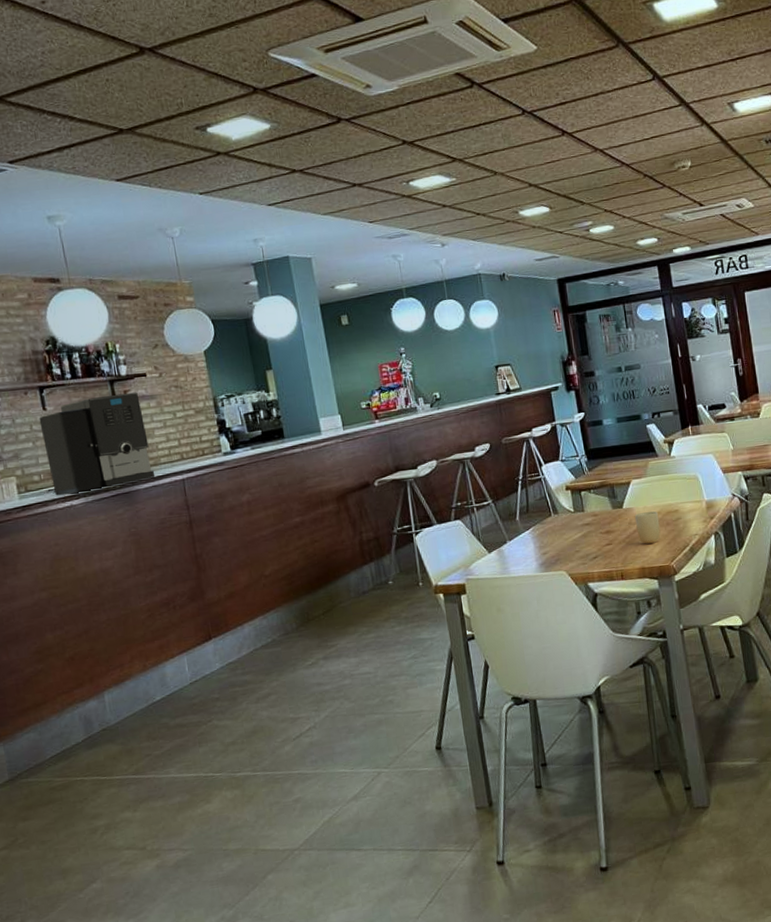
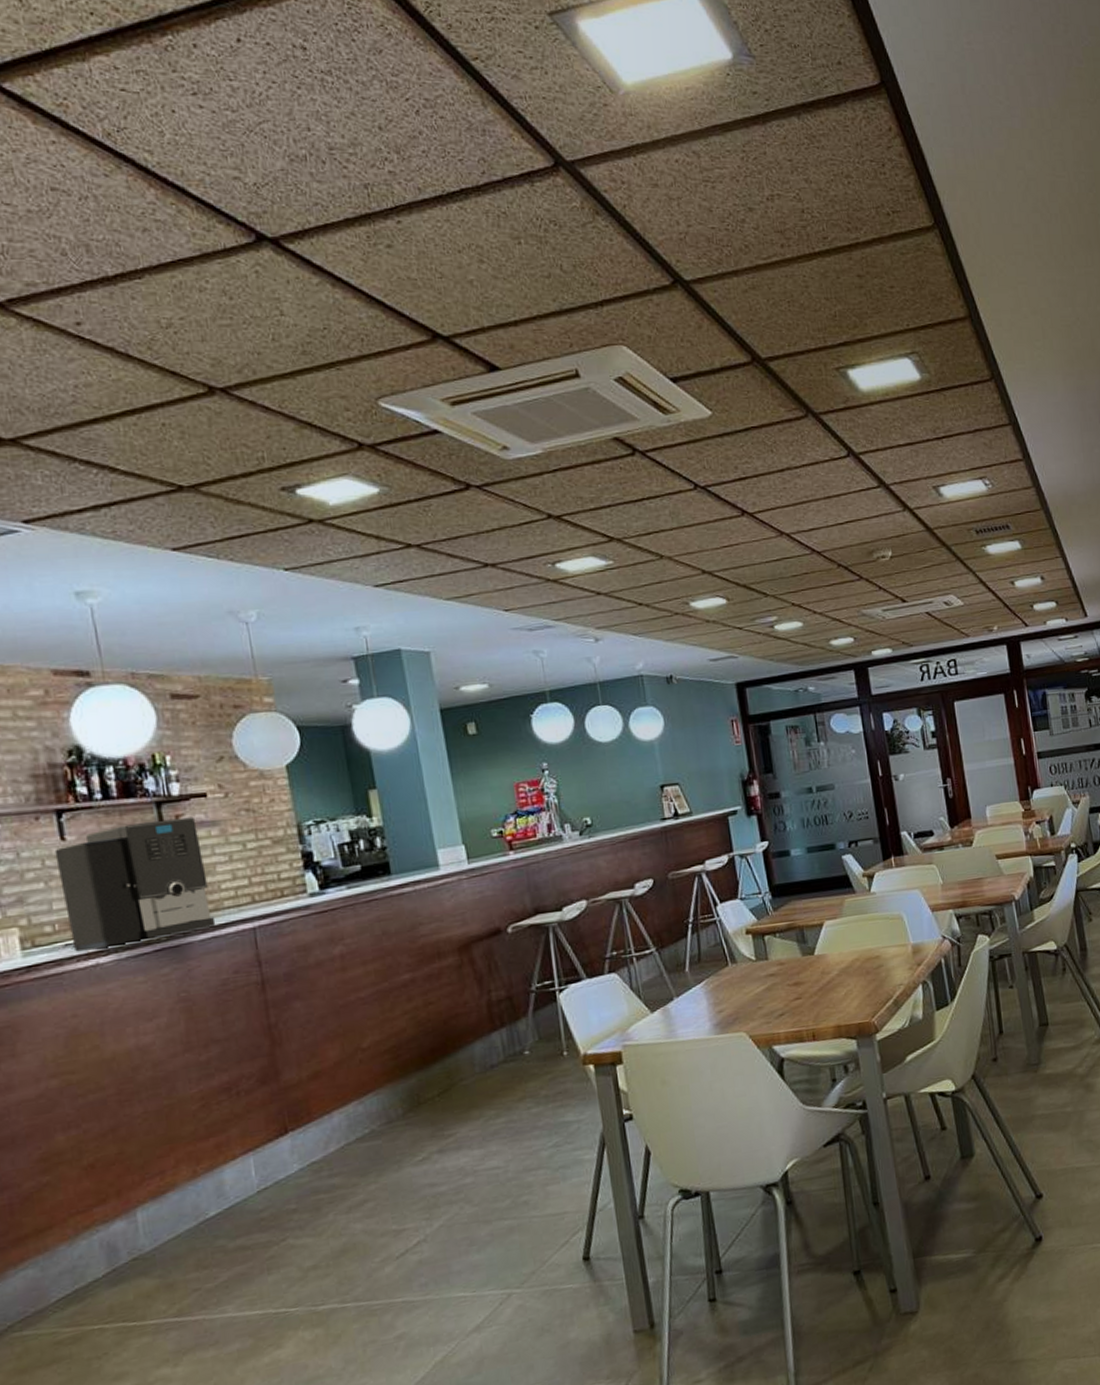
cup: present [634,511,661,544] -> none [828,957,860,997]

